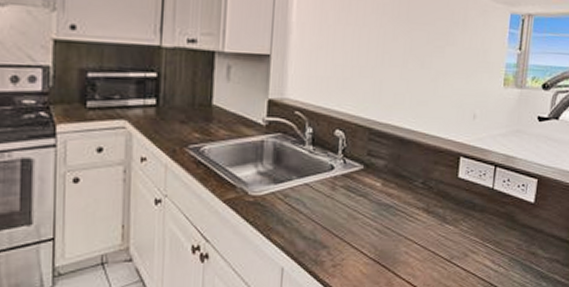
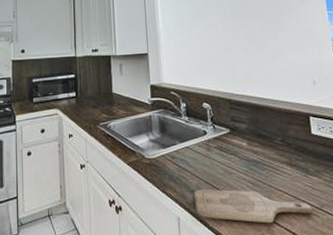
cutting board: none [305,237,441,276] -> present [193,189,313,224]

